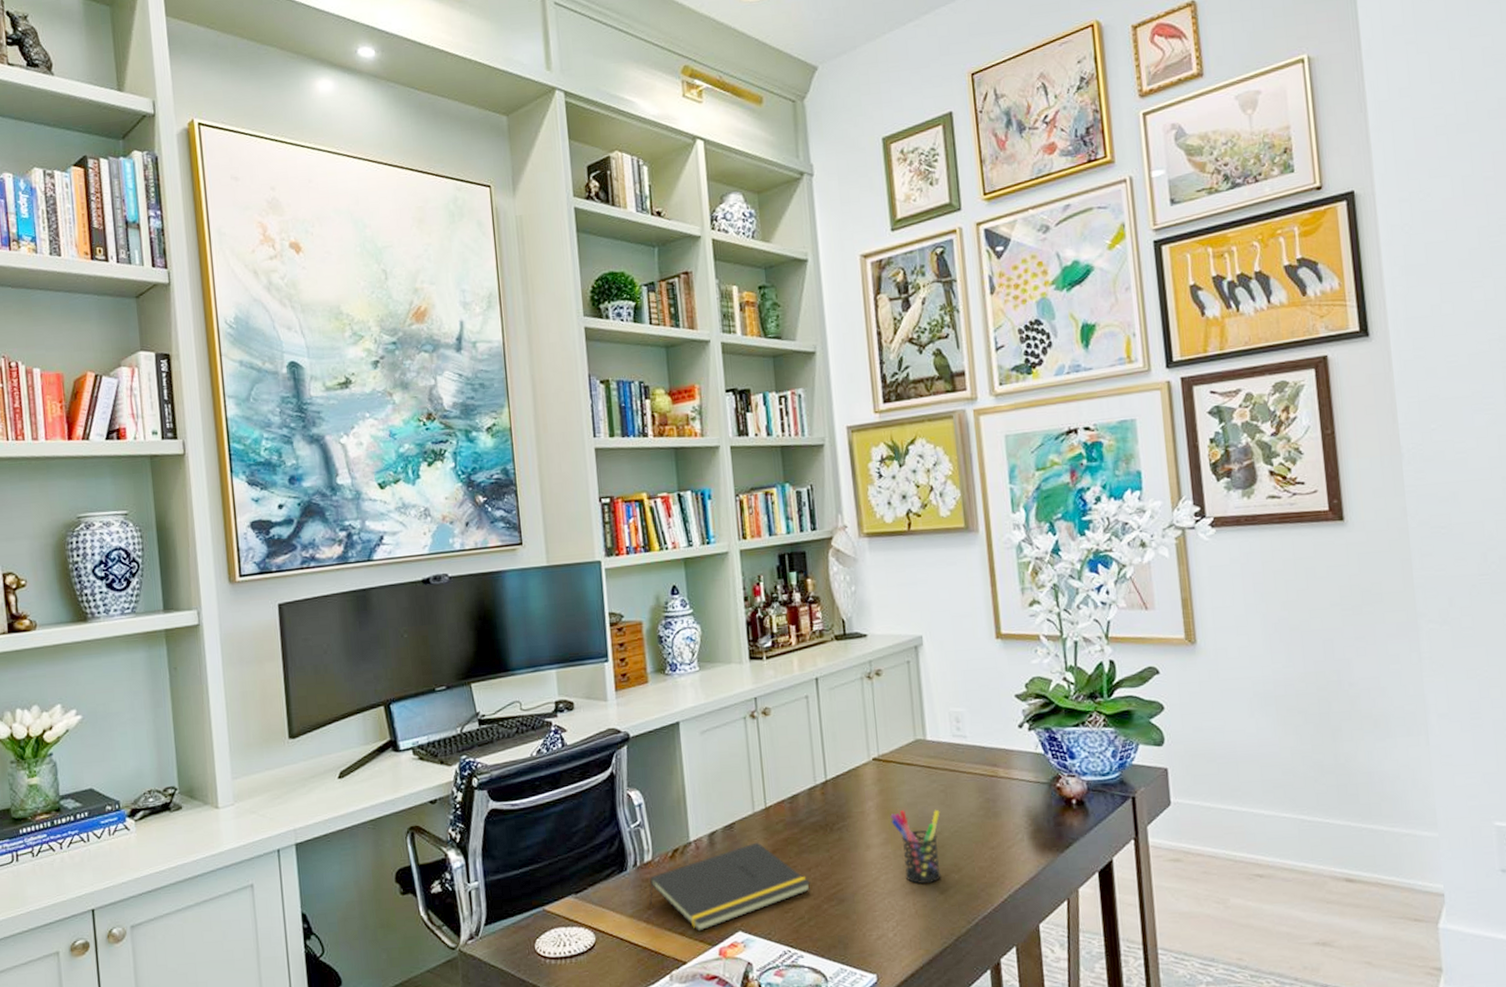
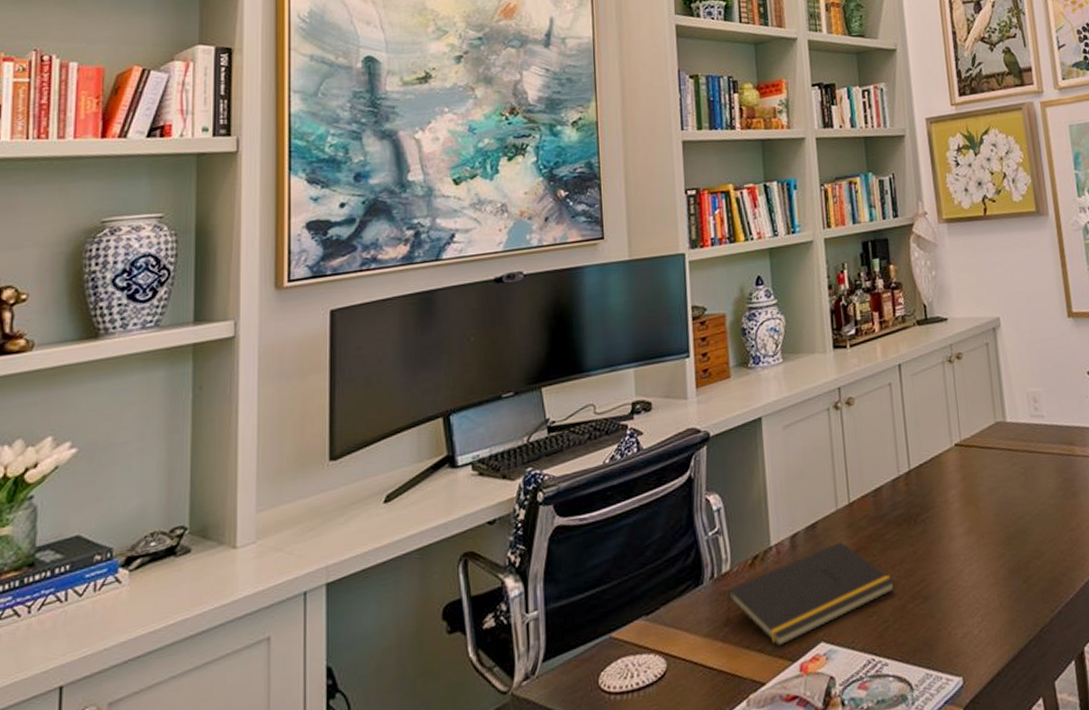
pen holder: present [890,809,941,885] -> none [973,493,1024,574]

